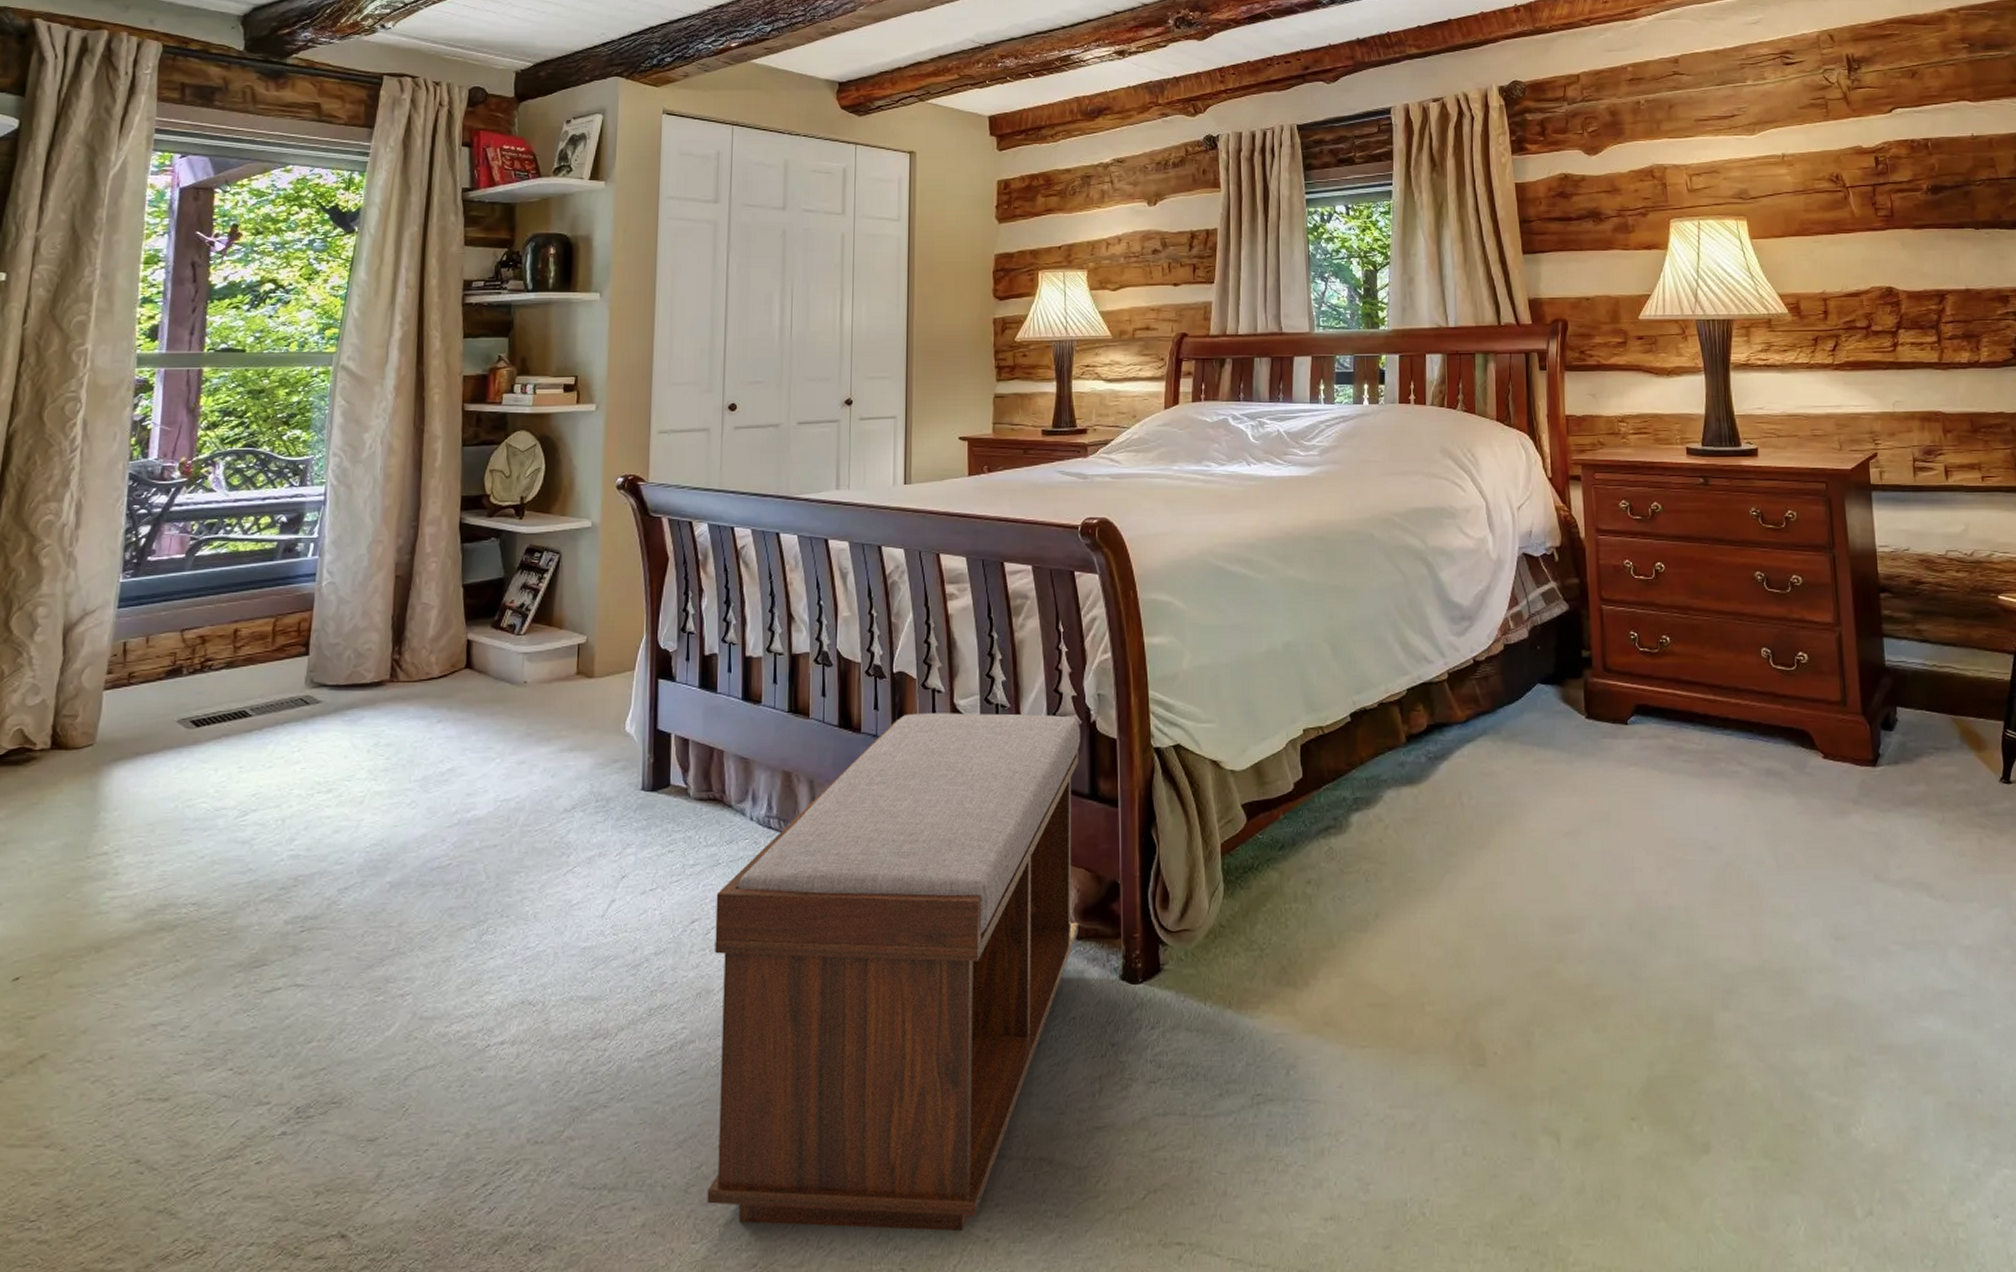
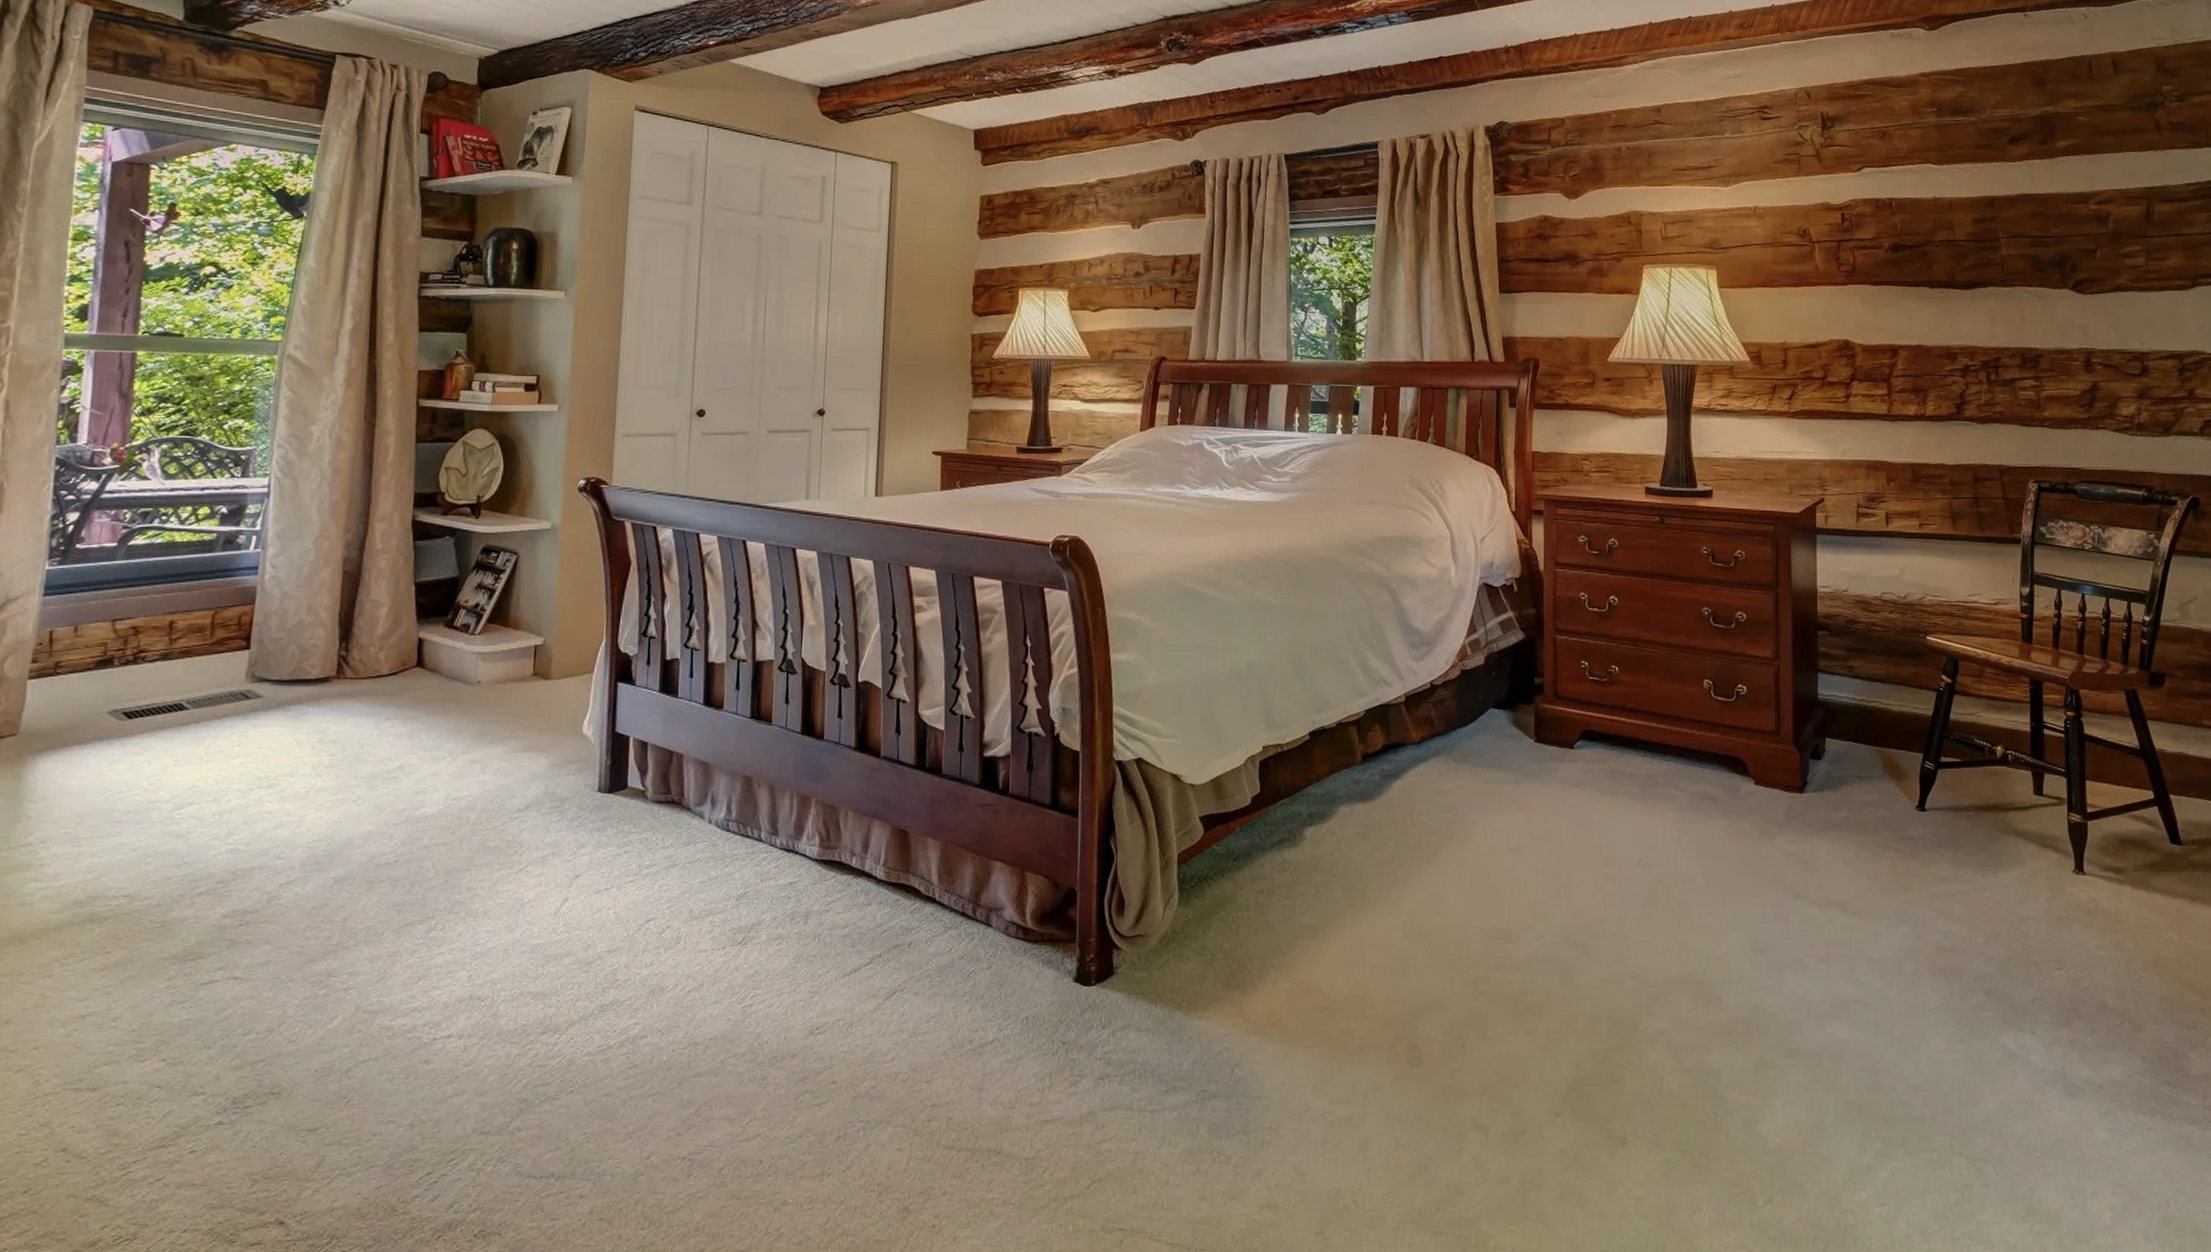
bench: present [707,713,1081,1232] -> none [655,722,1045,1218]

